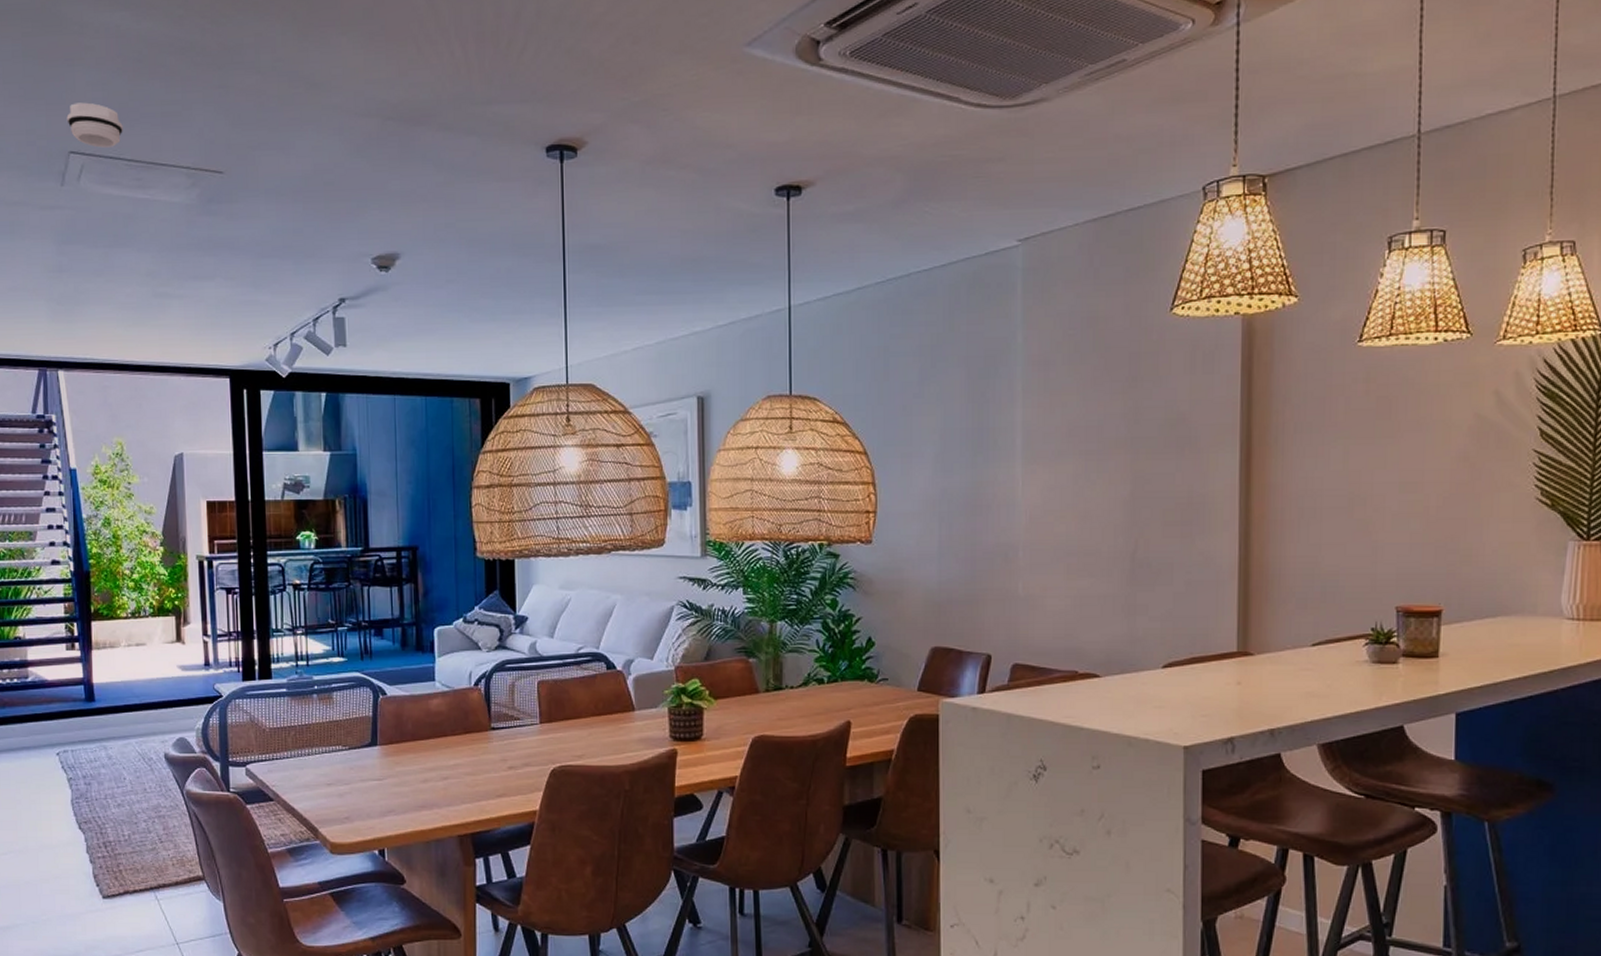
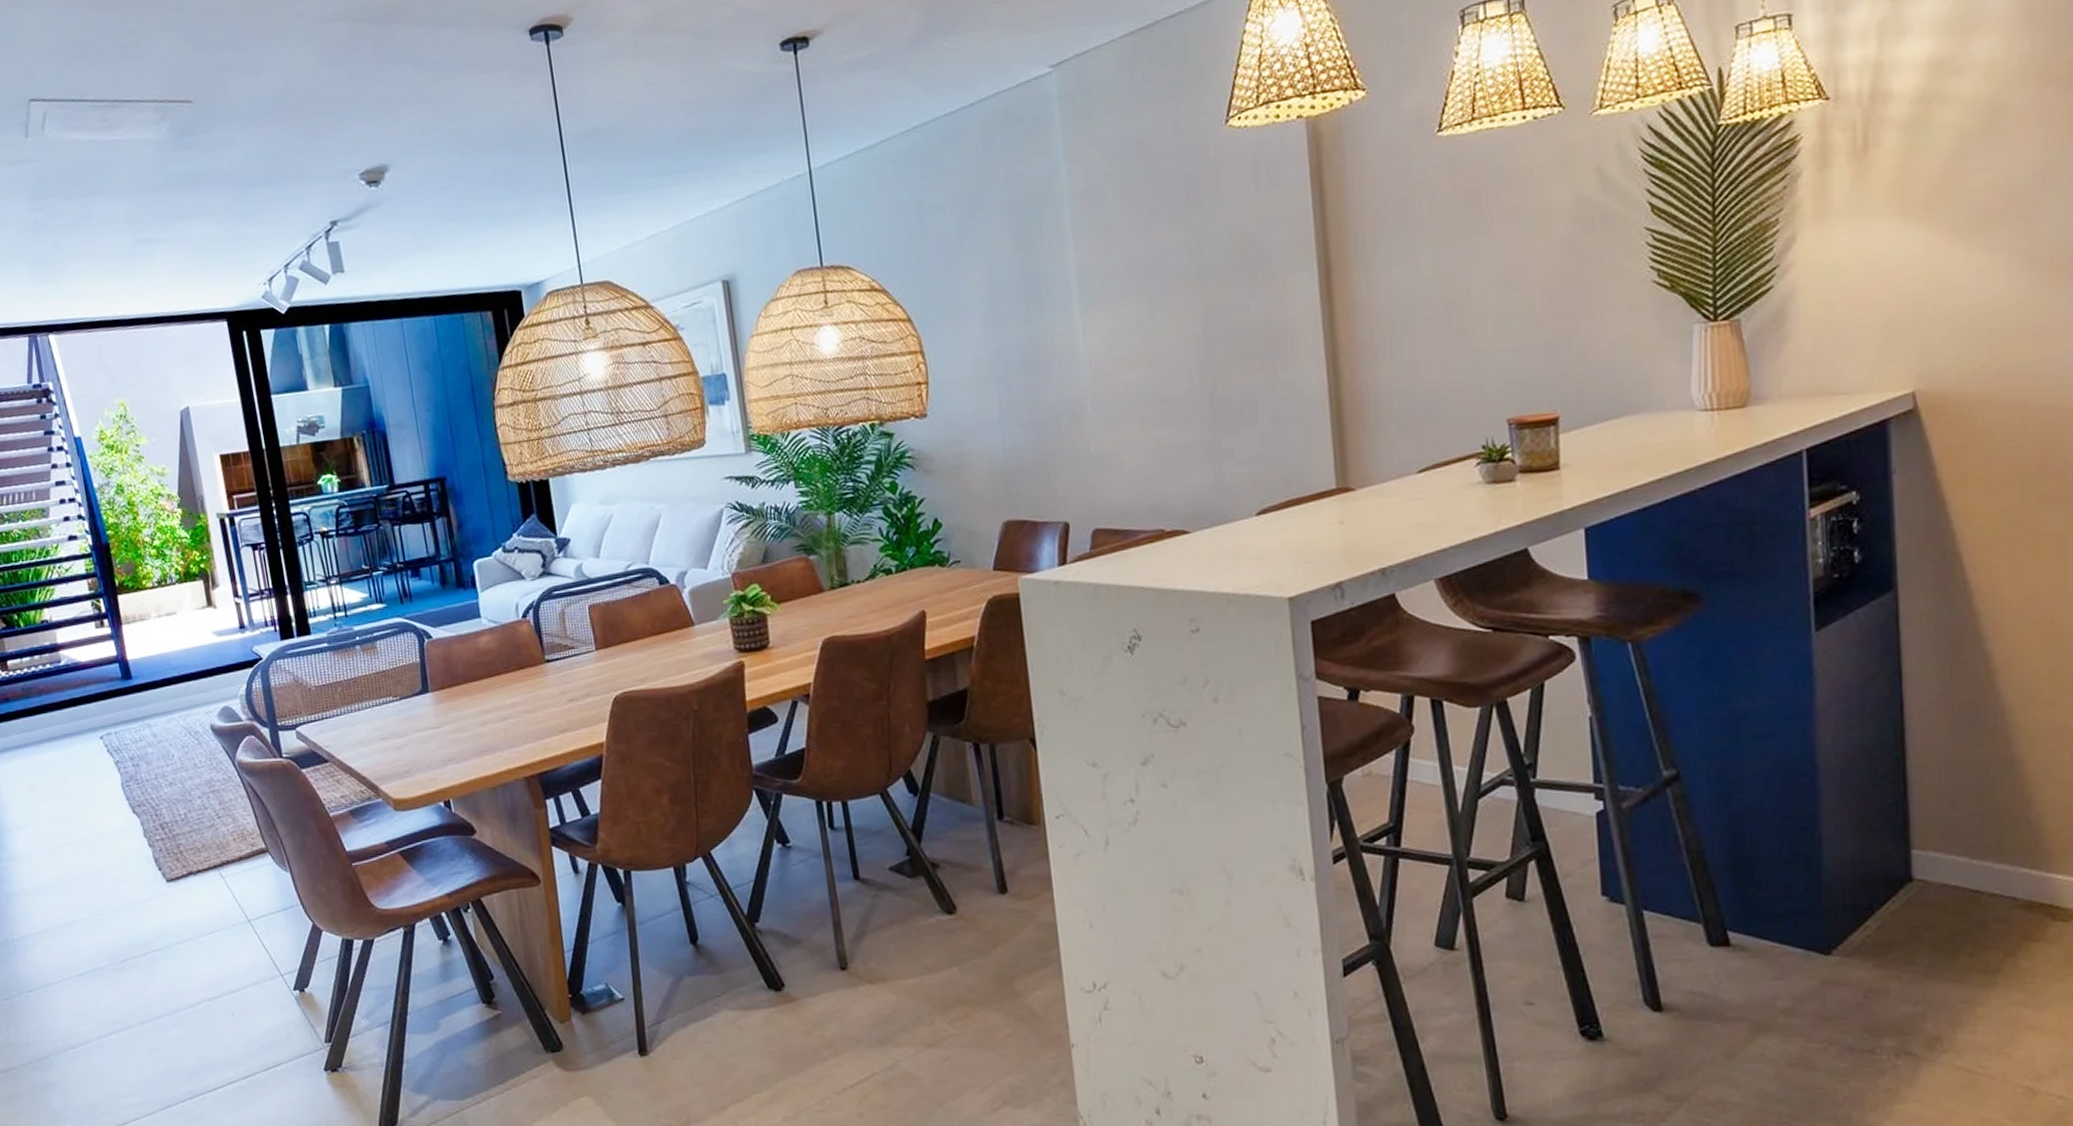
smoke detector: present [66,102,123,148] -> none [21,44,82,92]

